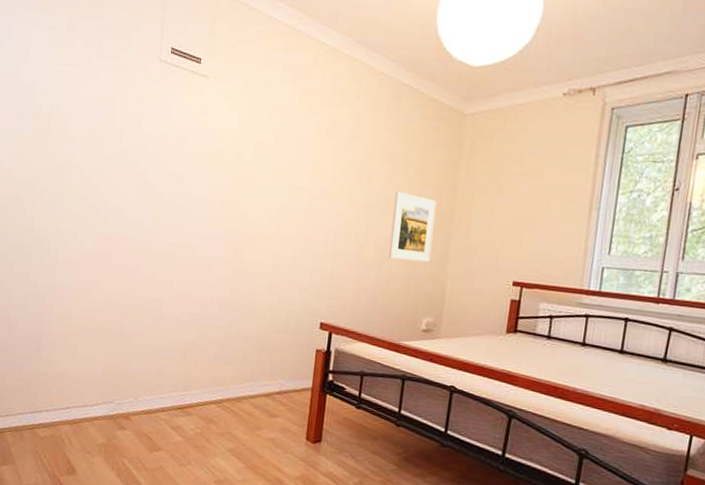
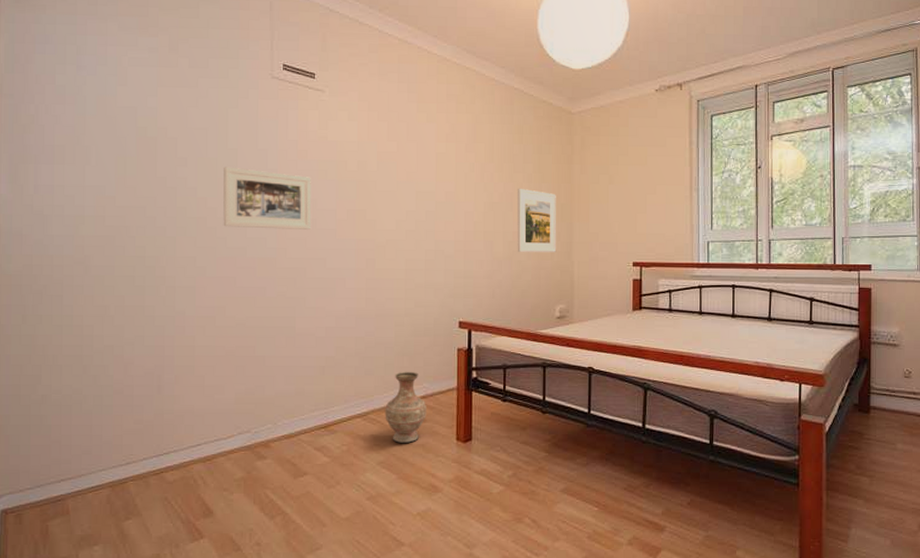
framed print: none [104,147,189,216] -> present [223,167,312,230]
vase: none [238,365,280,436] -> present [385,371,427,444]

